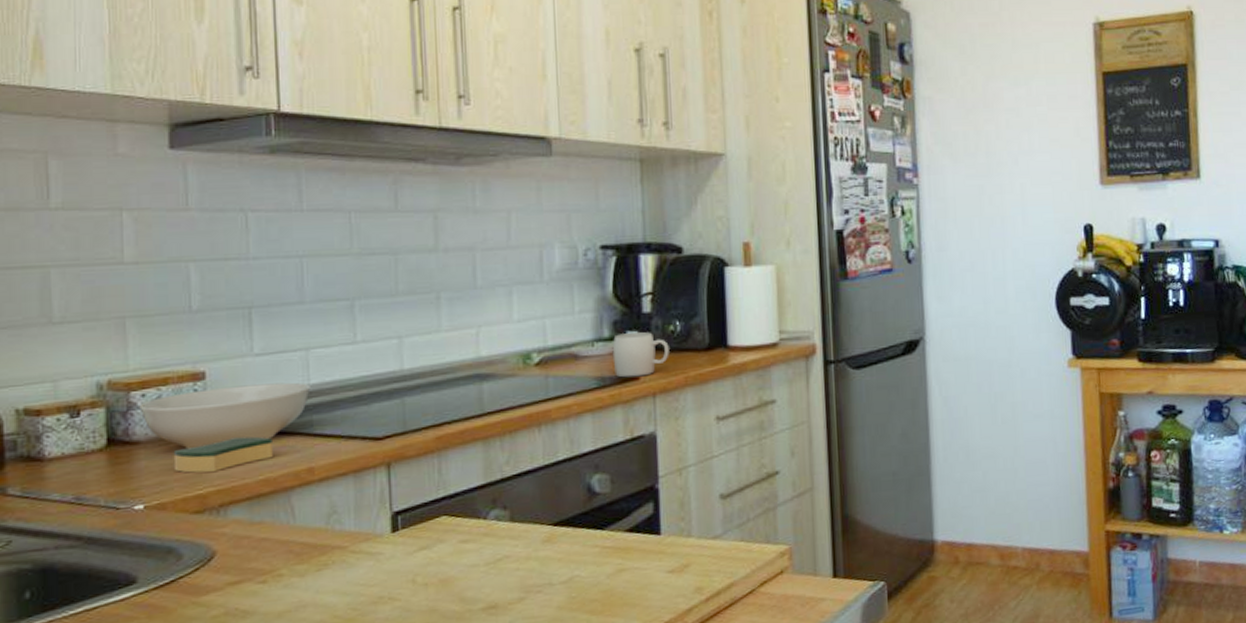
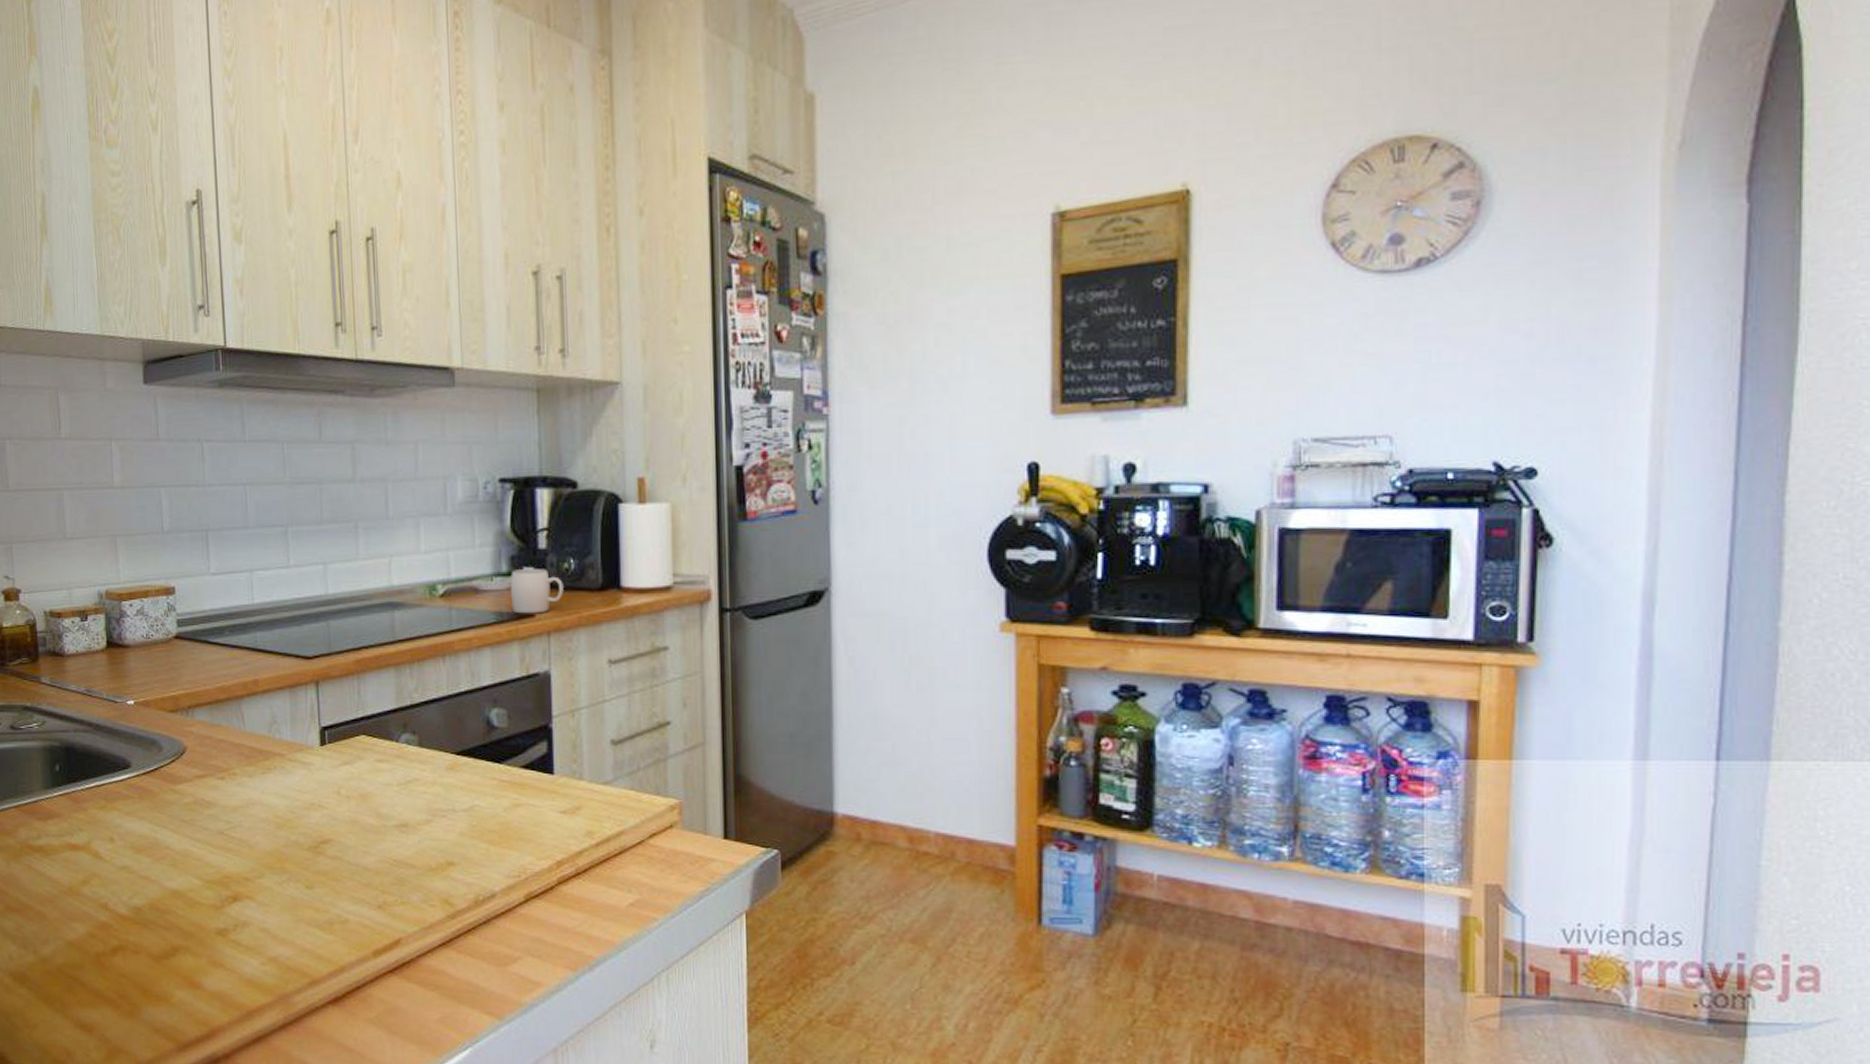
bowl: present [139,382,310,450] -> none [128,600,254,655]
sponge: present [173,436,273,473] -> none [153,648,227,678]

